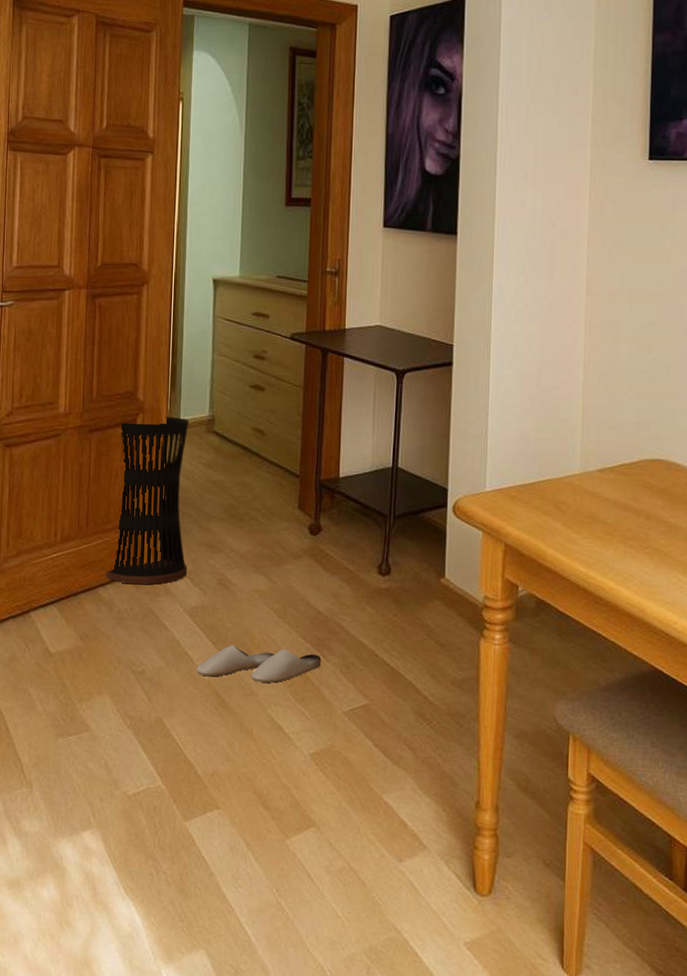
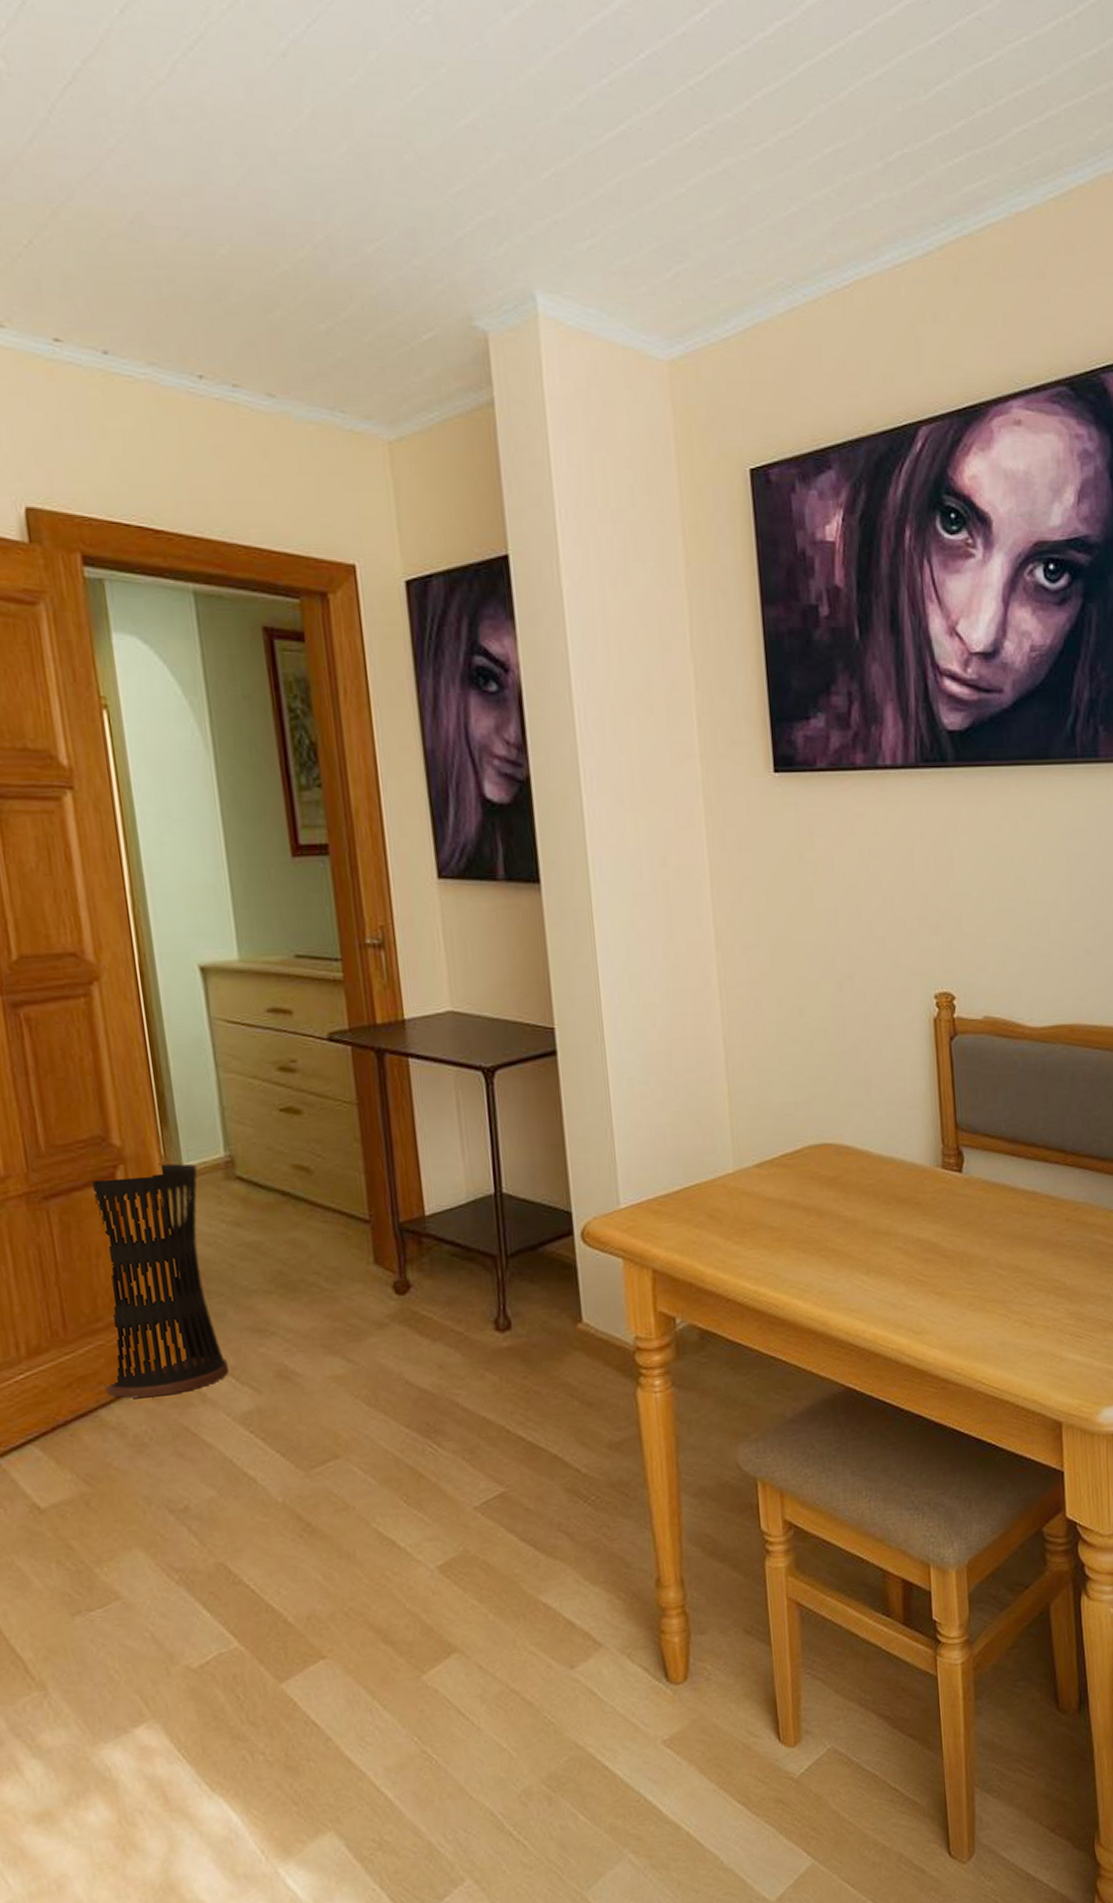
slippers: present [196,644,322,683] -> none [262,1444,436,1499]

